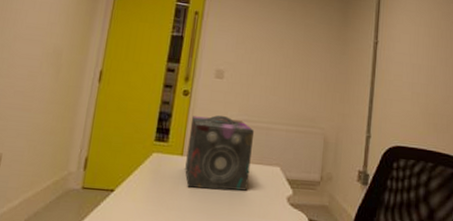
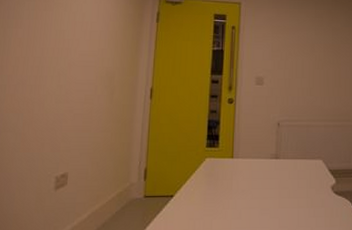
speaker: present [185,115,255,191] -> none [236,119,296,186]

